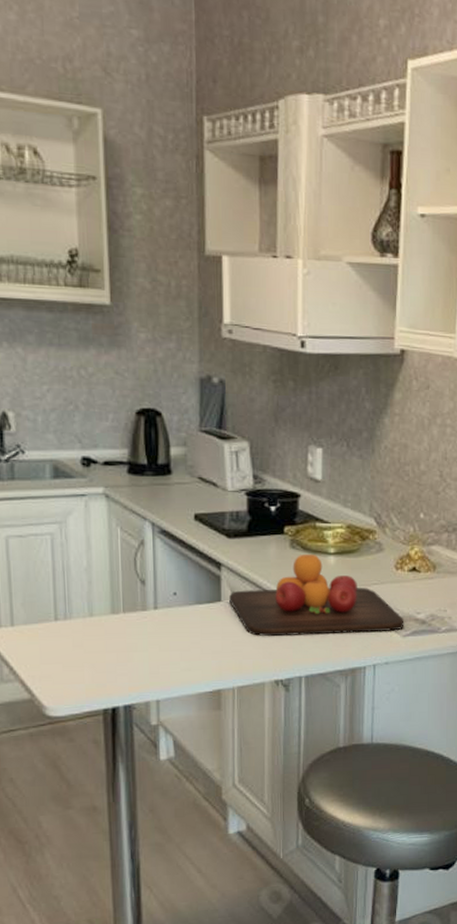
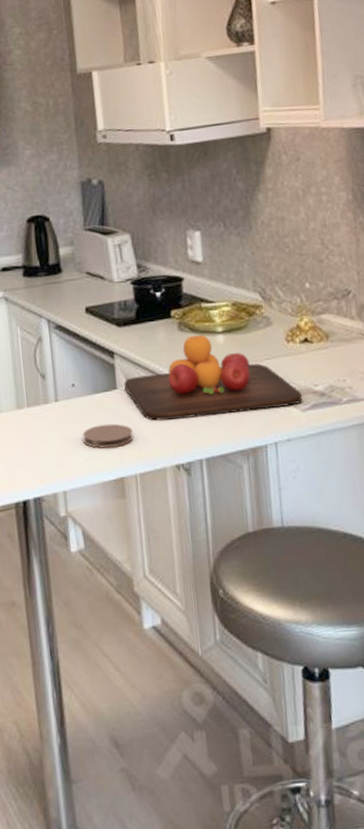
coaster: none [181,636,234,660] -> present [82,423,134,449]

